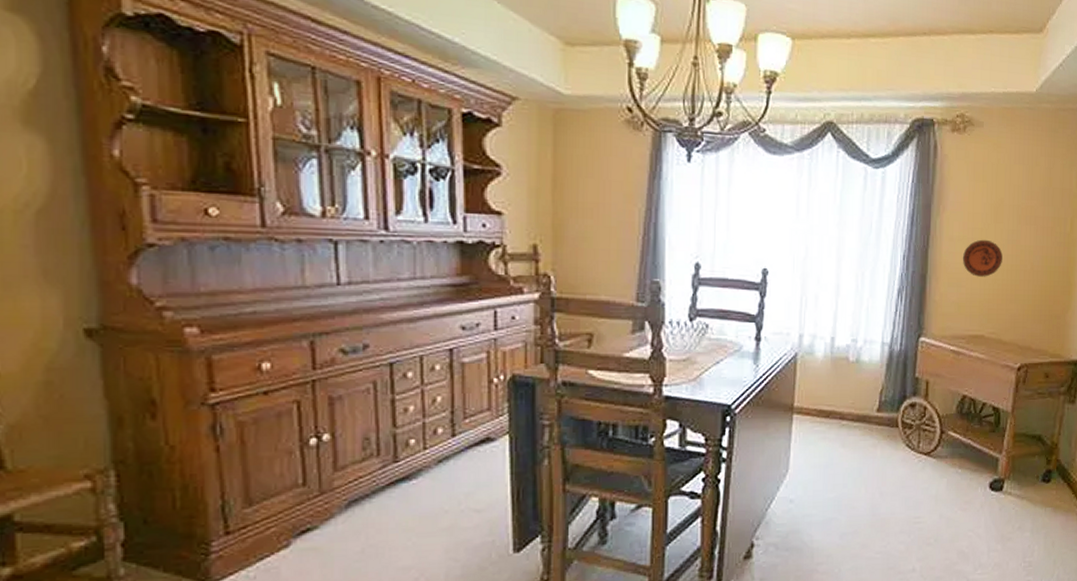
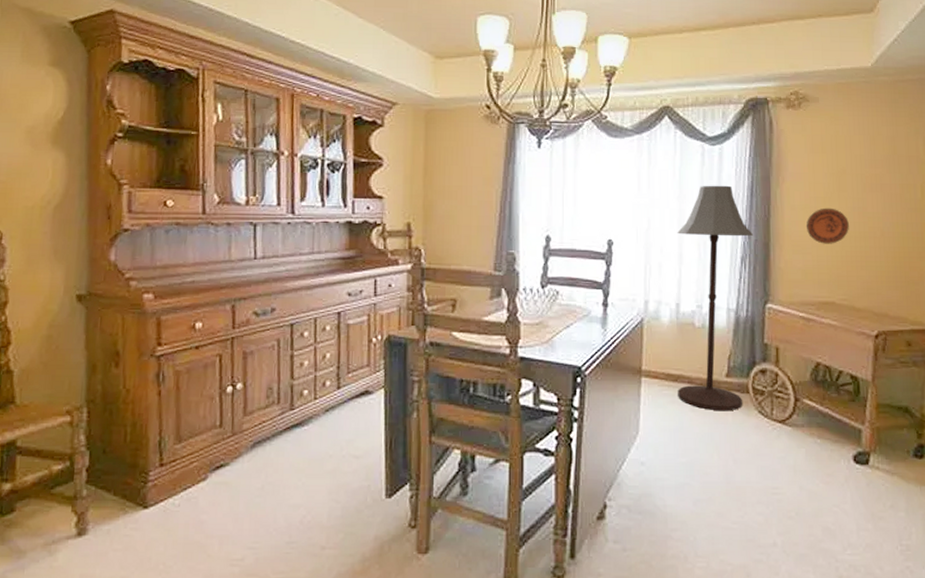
floor lamp: none [829,211,912,446] -> present [677,185,754,411]

